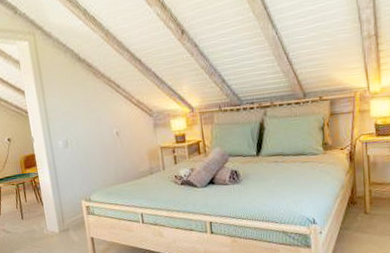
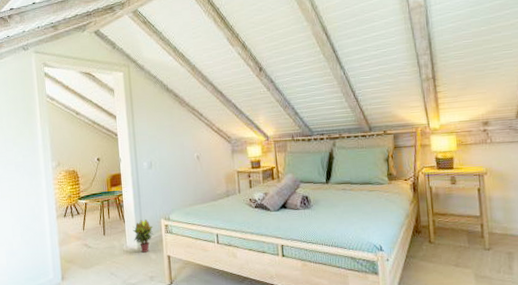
potted plant: none [52,201,75,236] -> present [132,219,154,253]

